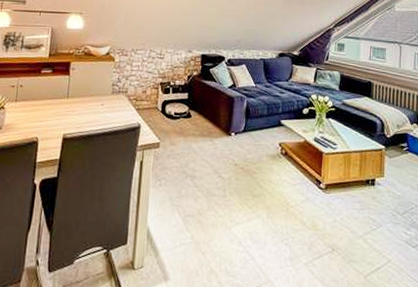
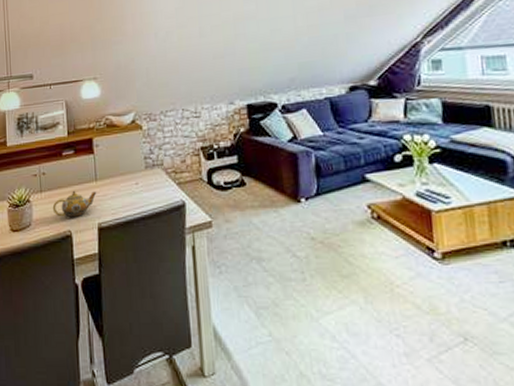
teapot: none [24,103,67,126] -> present [52,190,97,217]

